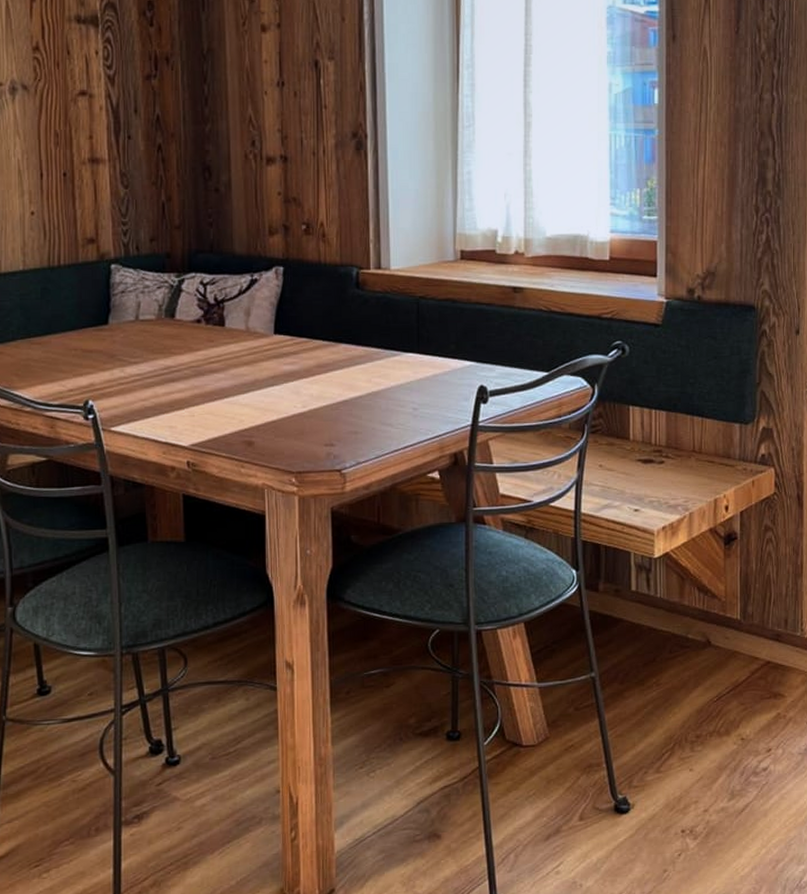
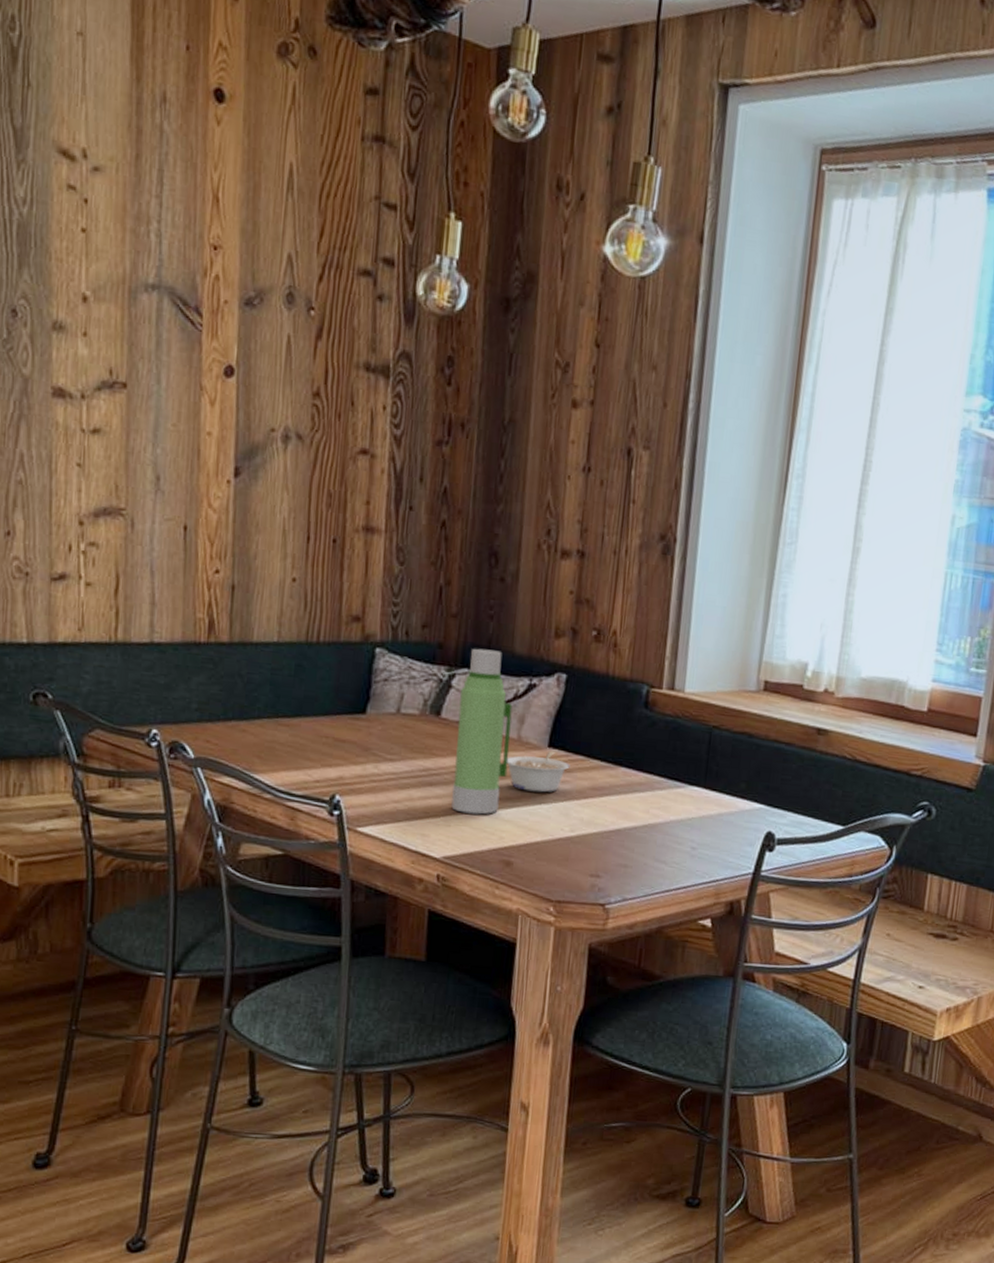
water bottle: none [191,253,240,403] -> present [451,648,513,815]
legume: none [239,337,296,376] -> present [507,750,570,793]

